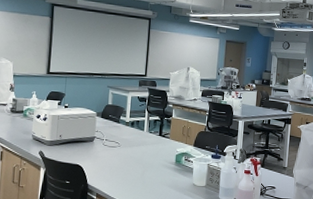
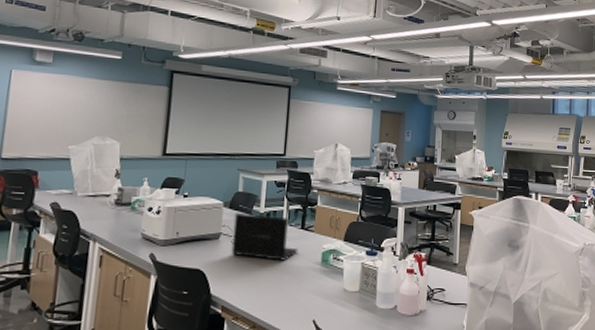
laptop: none [103,121,157,160] -> present [231,212,298,261]

